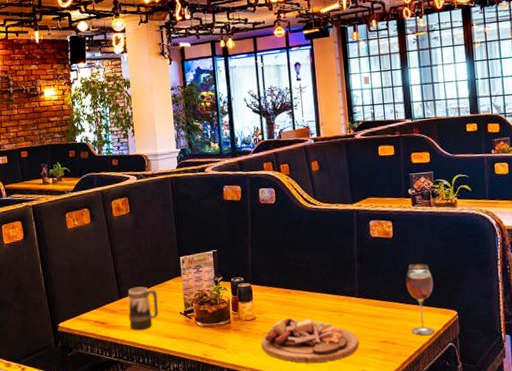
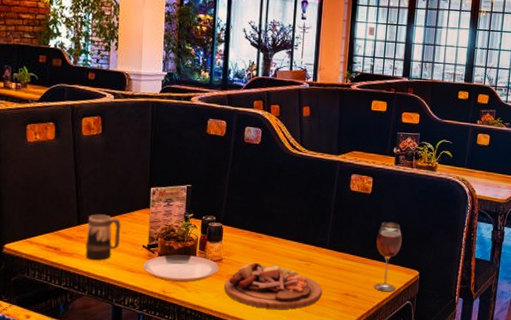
plate: none [182,317,254,344] -> present [143,254,219,282]

